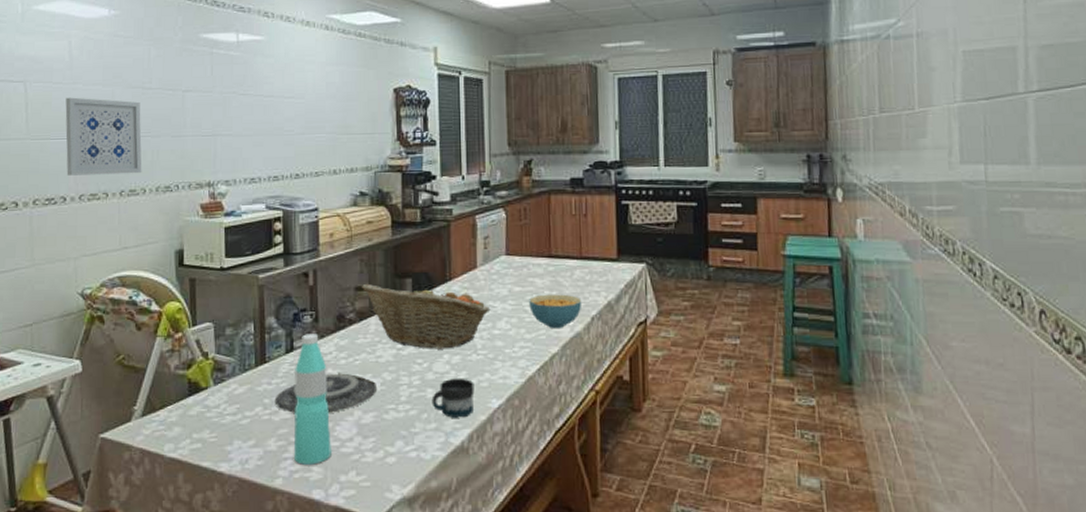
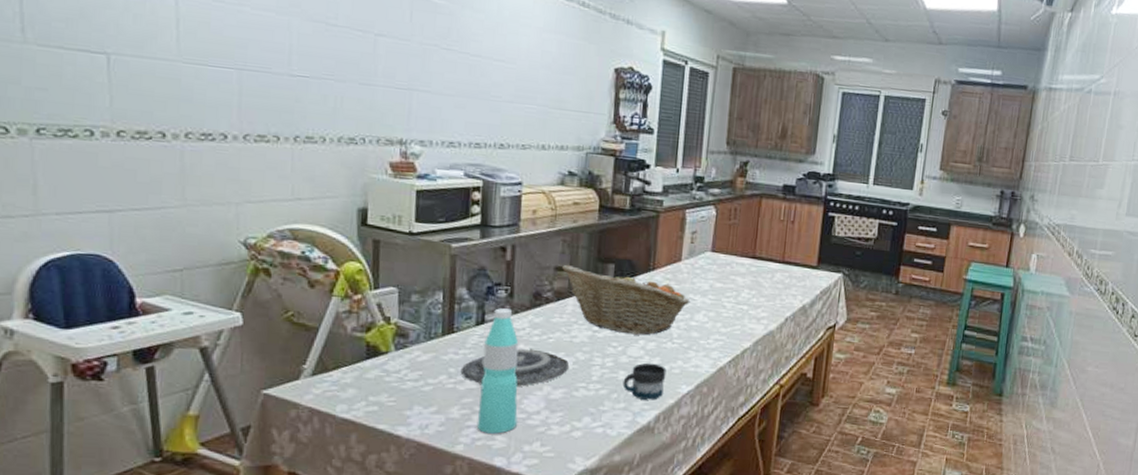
wall art: present [65,97,142,176] -> none [228,20,323,120]
cereal bowl: present [529,294,582,328] -> none [728,292,779,325]

